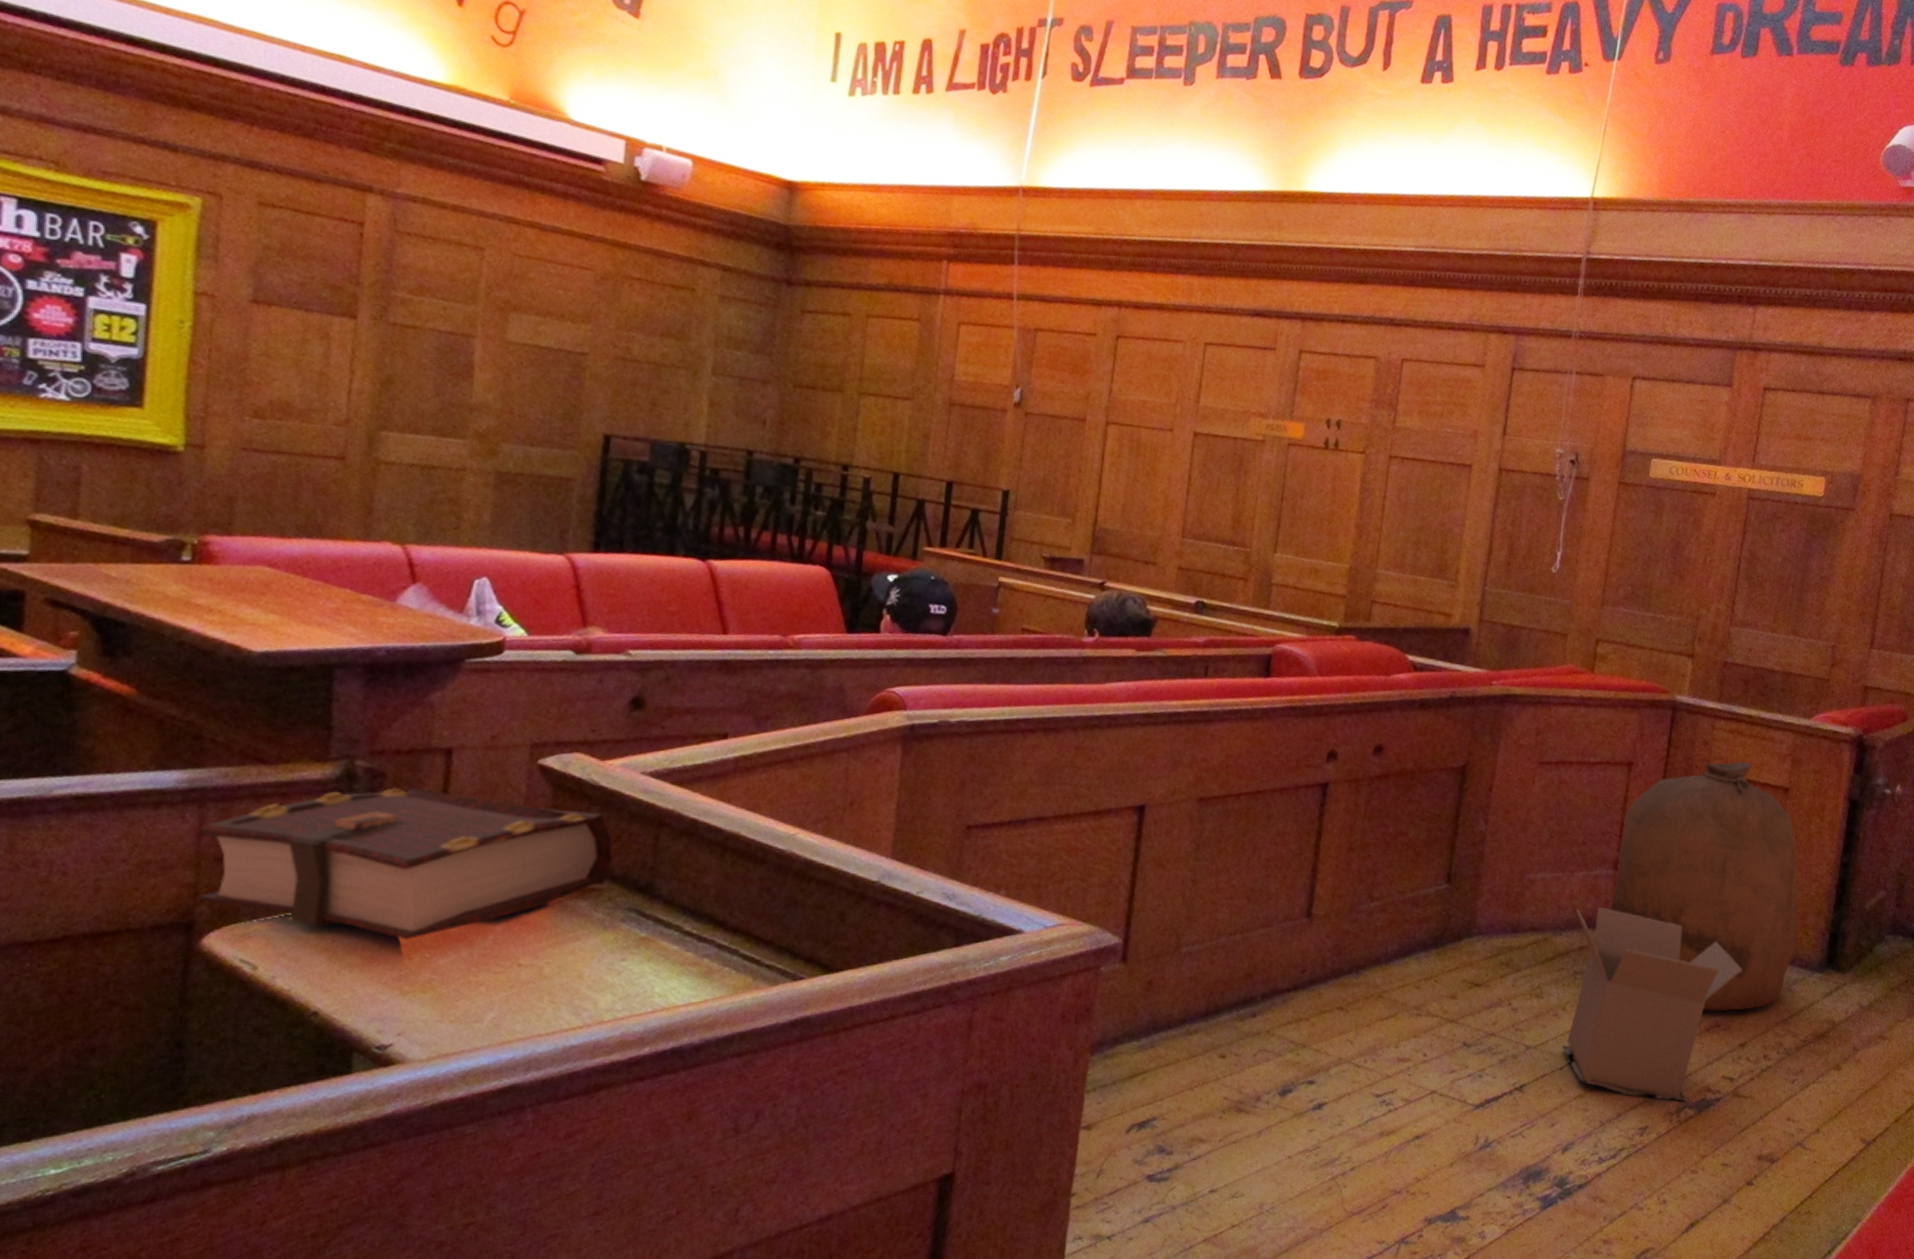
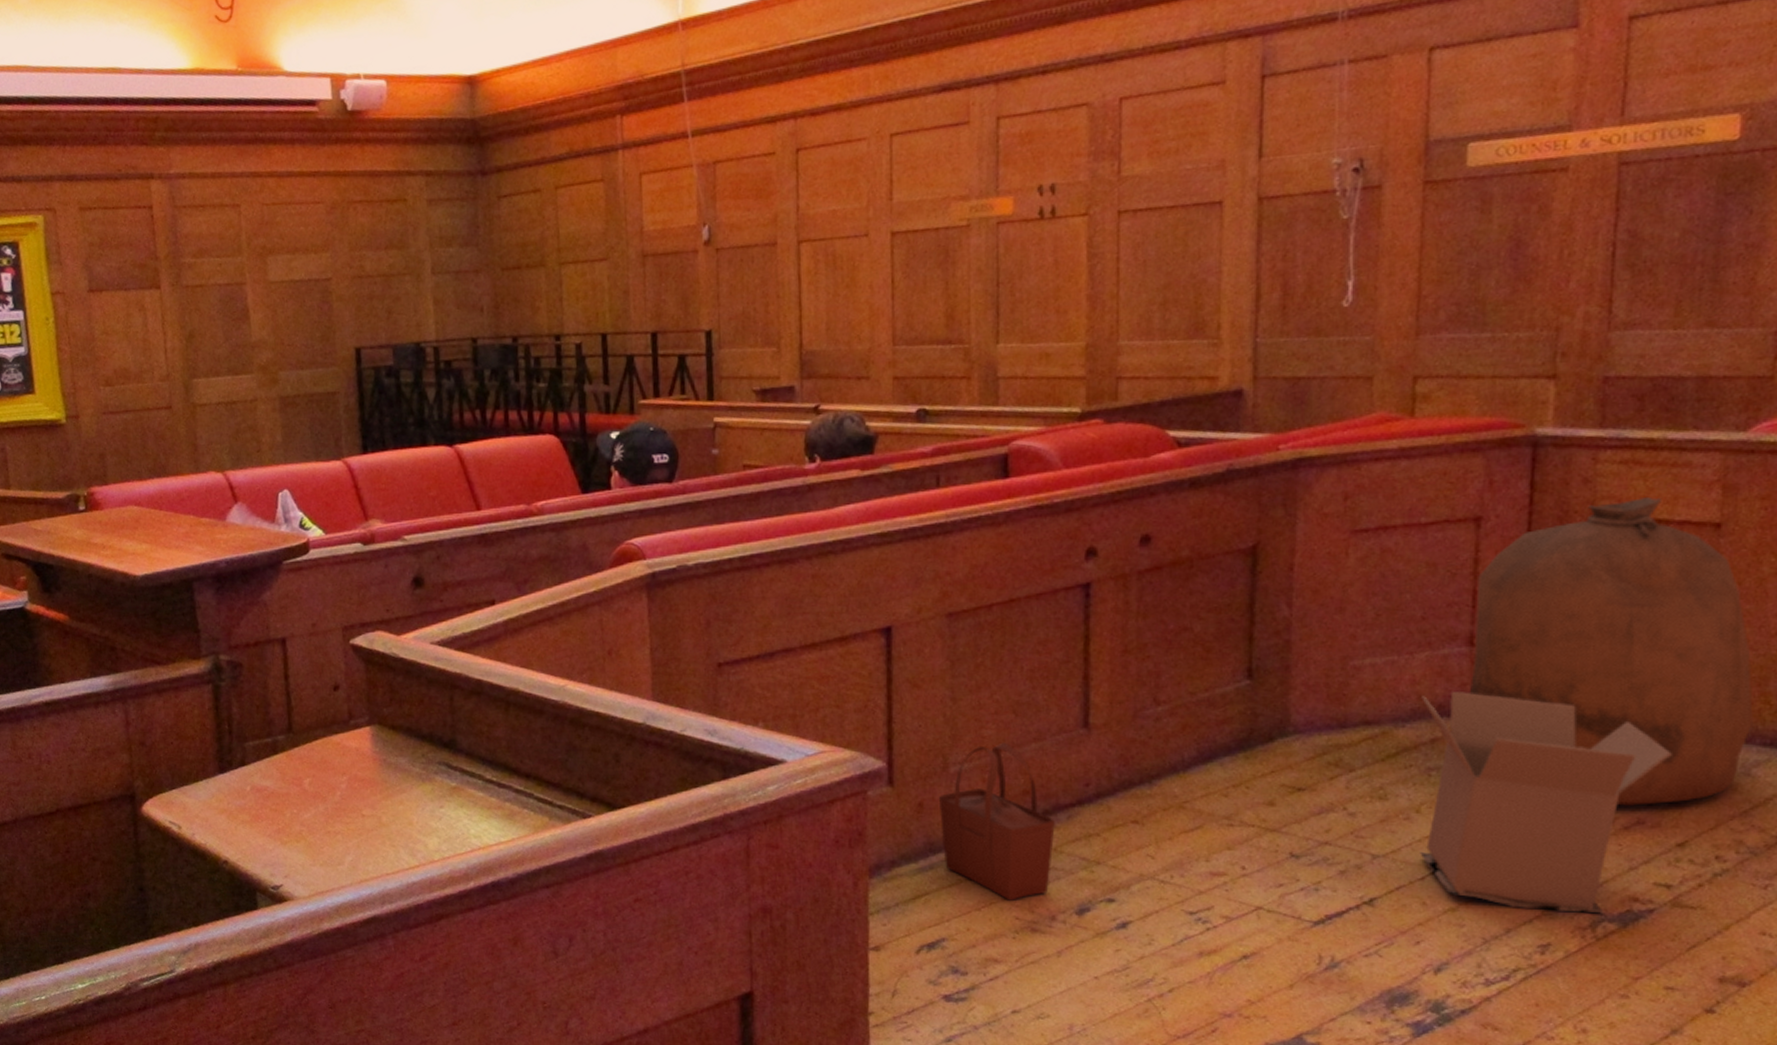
book: present [198,787,612,940] -> none [125,673,419,800]
shopping bag: none [1165,926,1271,1081] -> present [938,742,1055,901]

